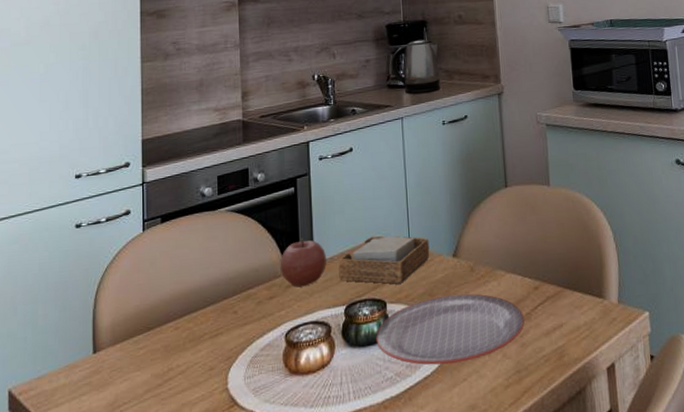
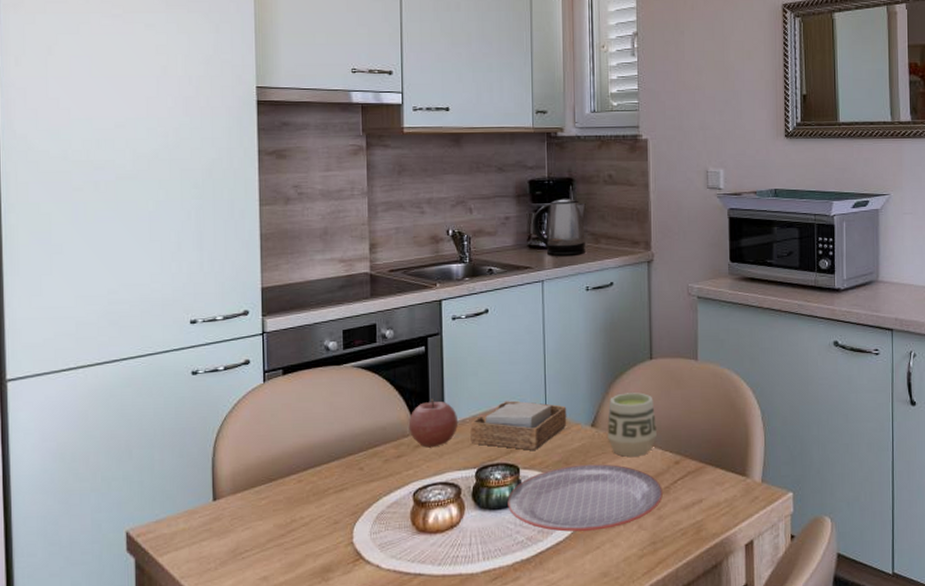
cup: none [468,220,516,285] -> present [607,392,657,457]

